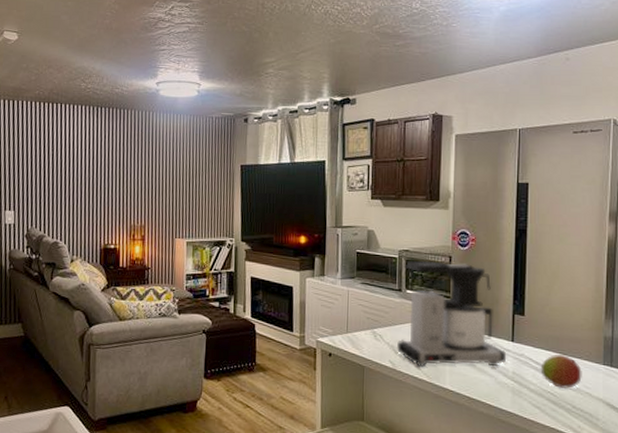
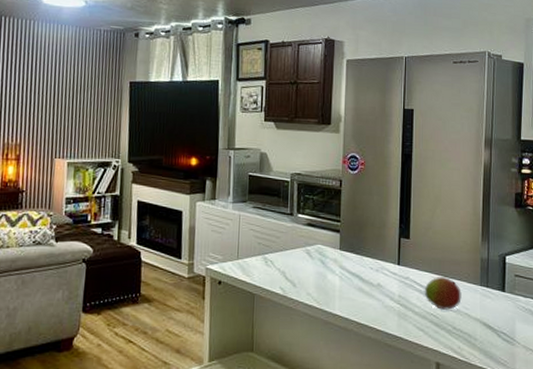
coffee maker: present [396,261,507,368] -> none [287,184,394,294]

